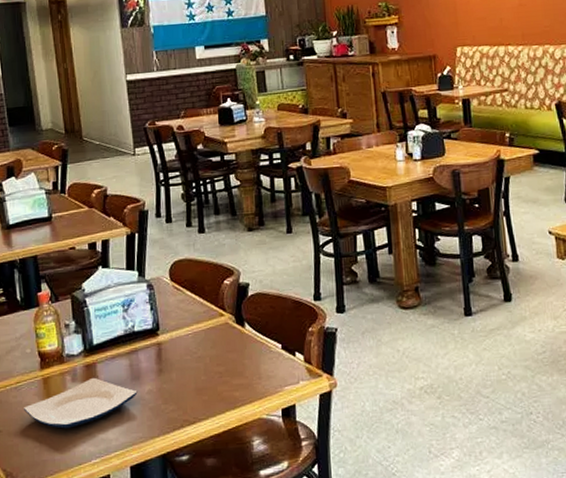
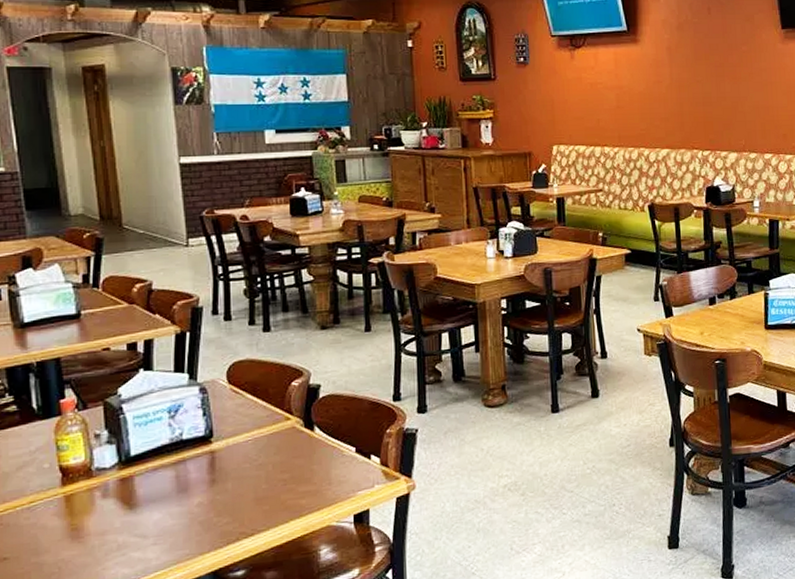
plate: present [24,377,138,429] -> none [39,491,185,551]

